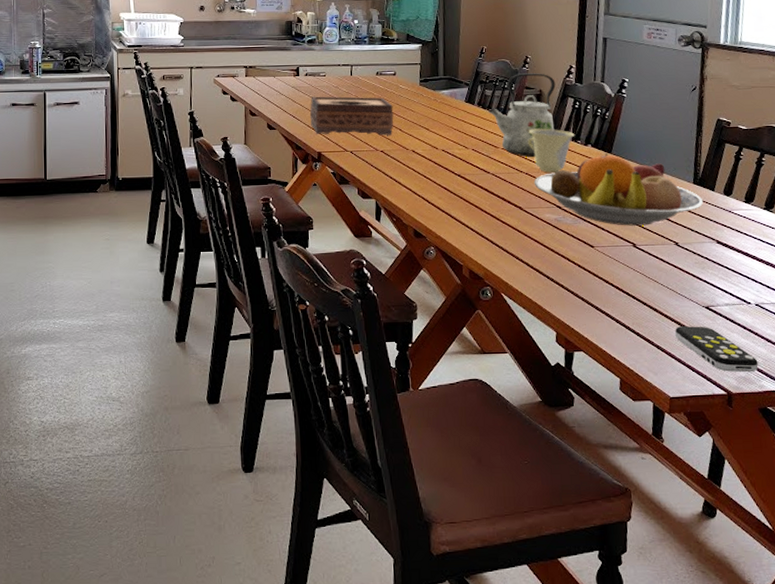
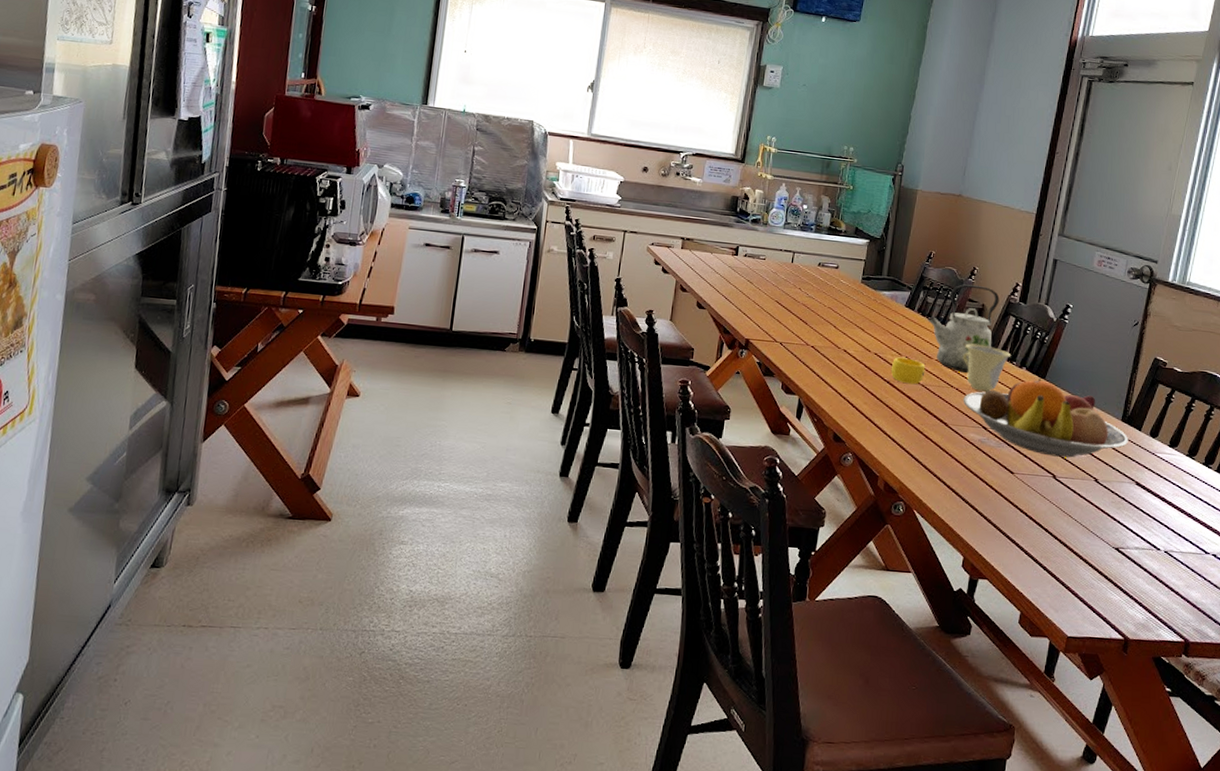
tissue box: present [309,96,394,136] -> none [742,279,831,331]
cup: none [460,149,494,175] -> present [891,356,926,385]
remote control: present [674,326,759,373] -> none [1081,565,1159,620]

